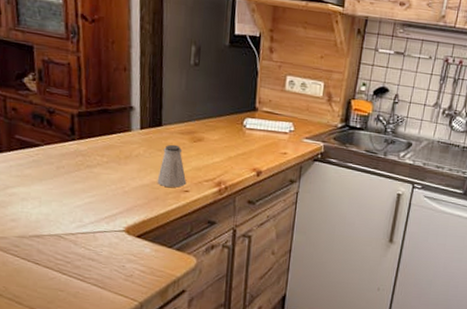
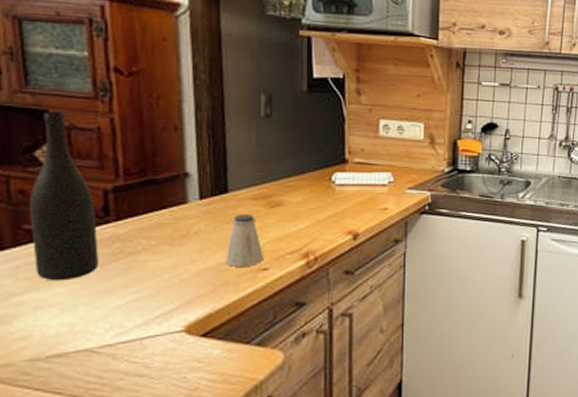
wine bottle: none [19,47,67,181] -> present [28,112,99,282]

